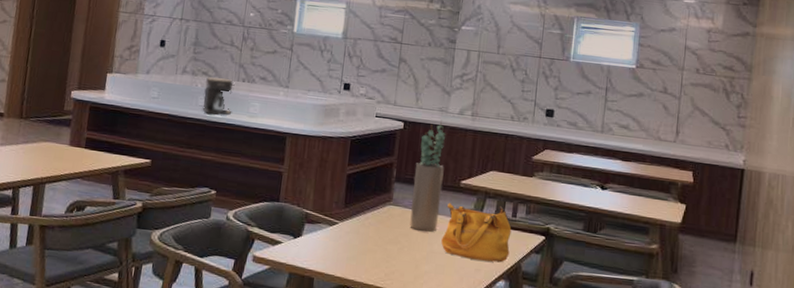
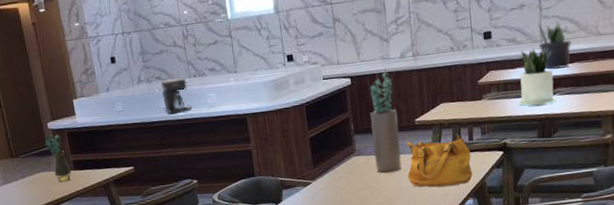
vase: none [61,102,82,159] -> present [44,133,72,183]
planter: none [568,136,610,198] -> present [517,47,558,107]
planter: none [598,112,631,165] -> present [538,20,571,70]

